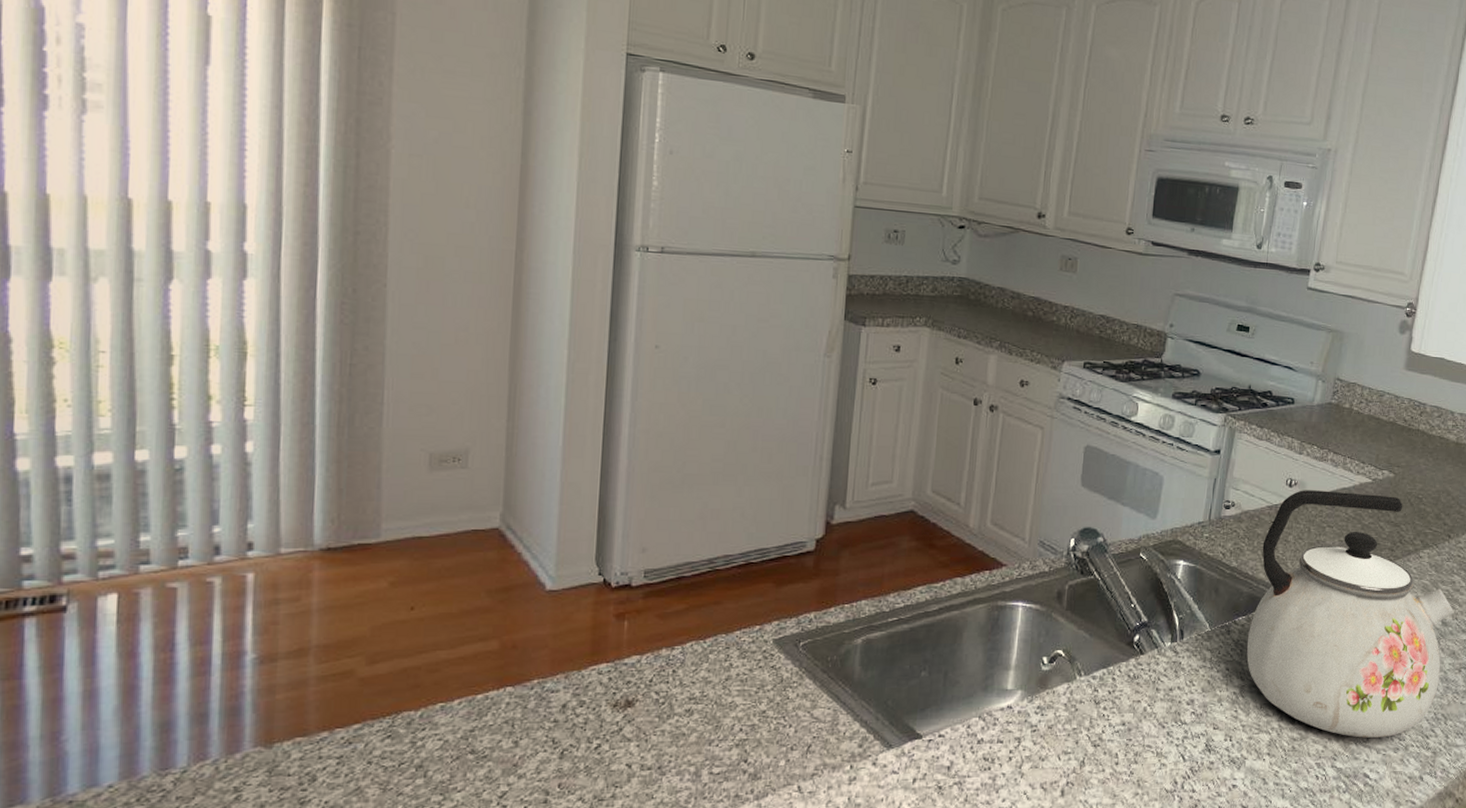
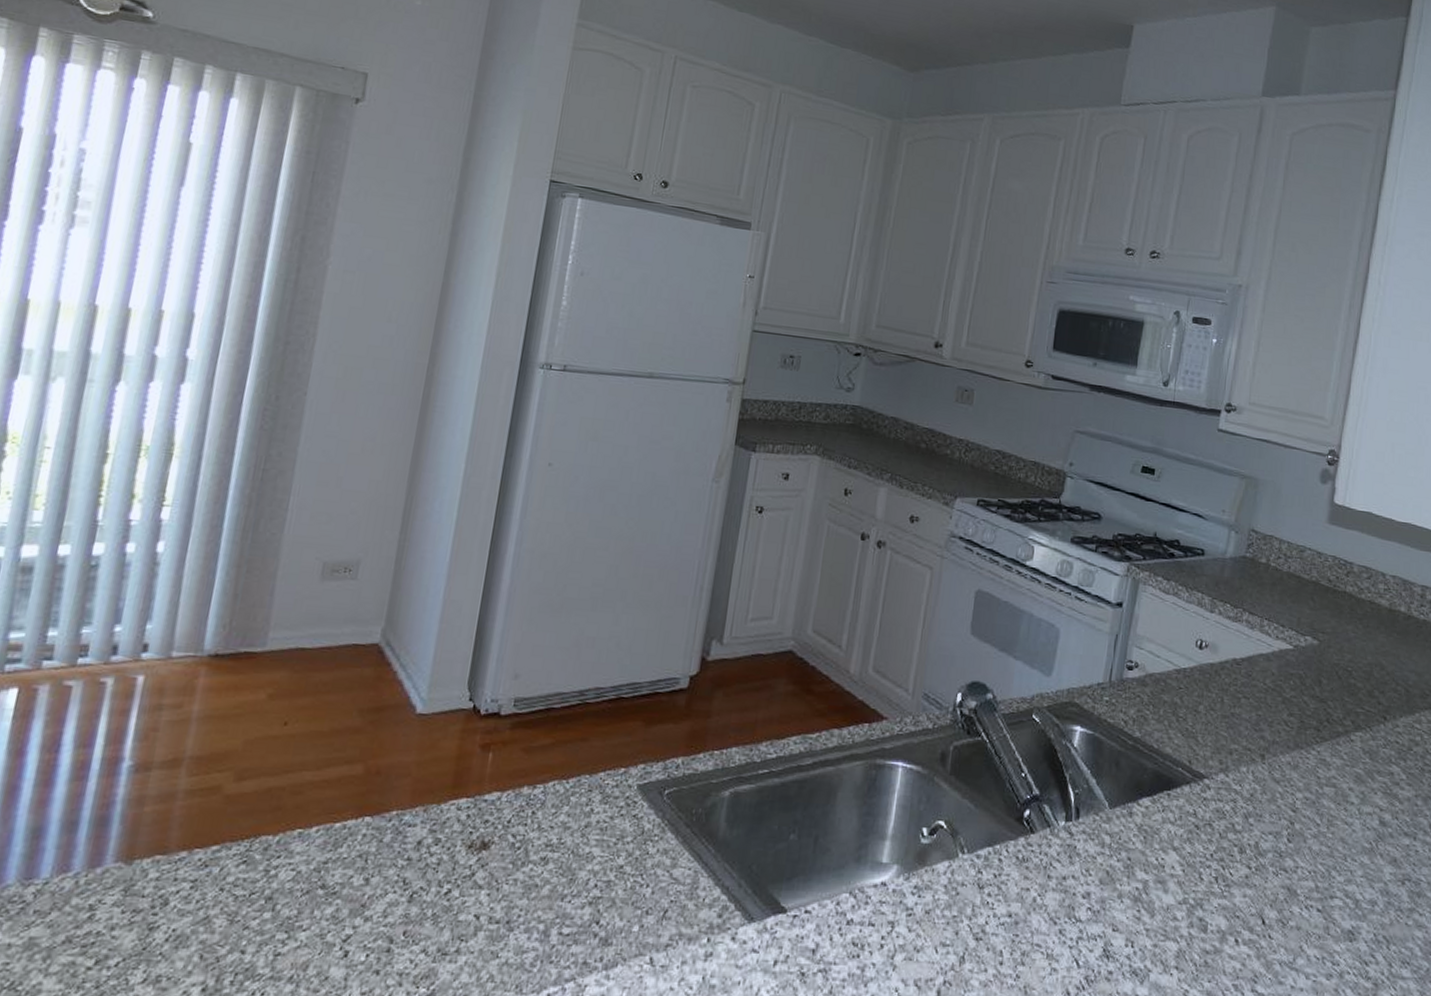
kettle: present [1246,490,1455,738] -> none [1151,653,1395,959]

